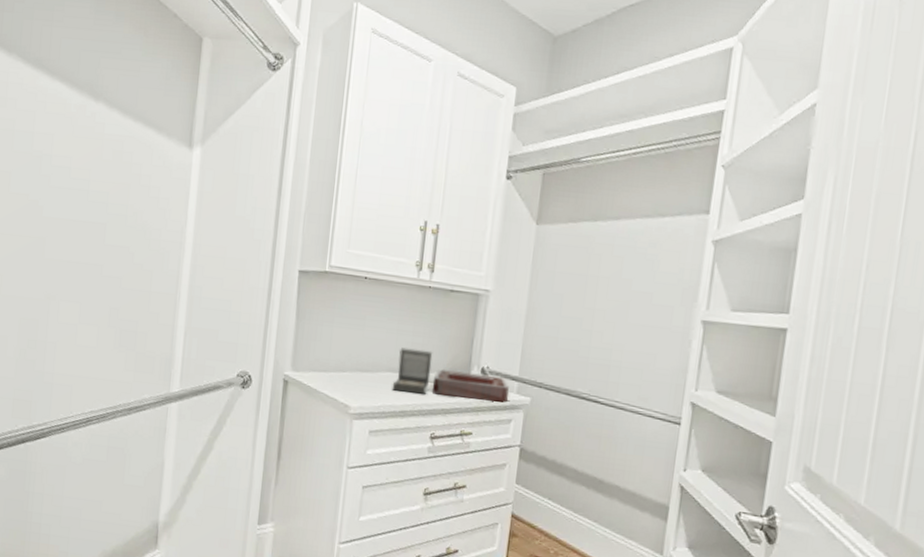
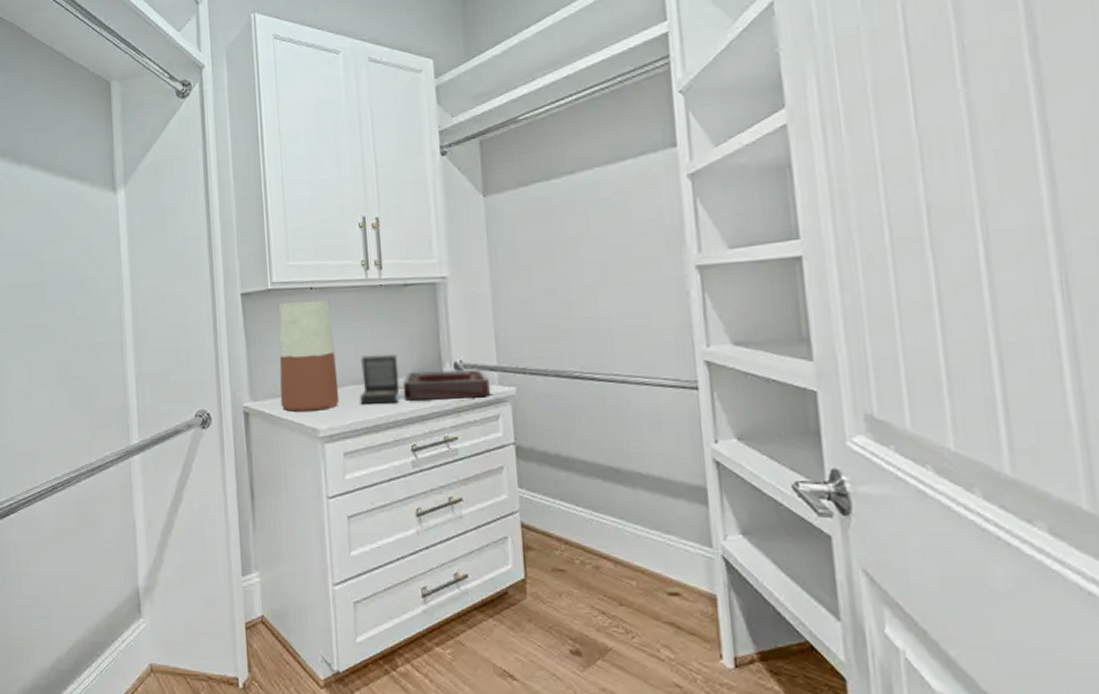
vase: none [319,286,381,390] -> present [278,300,340,412]

